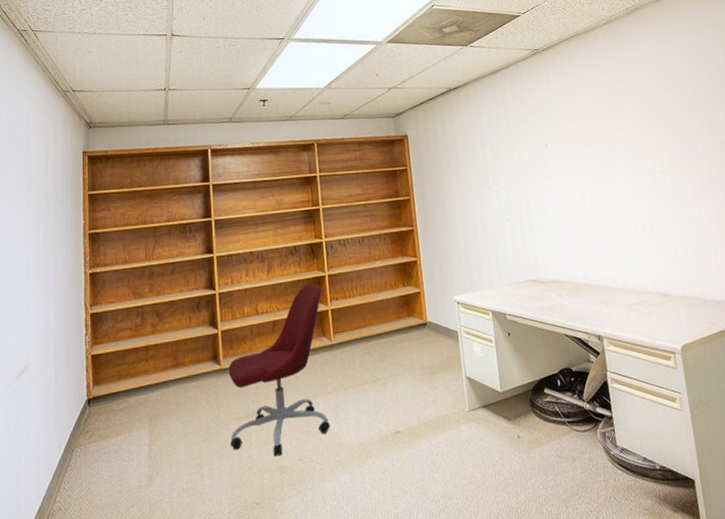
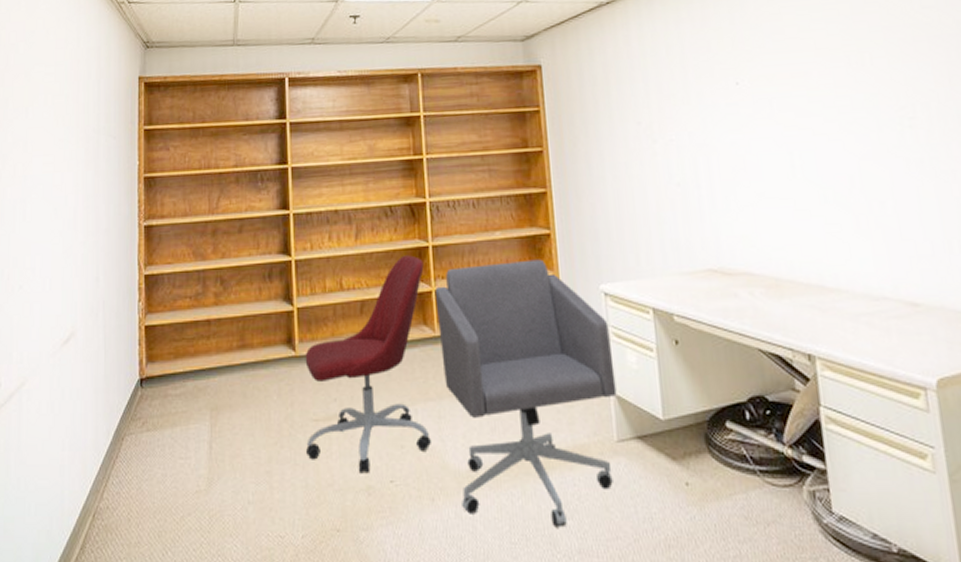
office chair: none [330,280,468,480] -> present [434,259,617,528]

